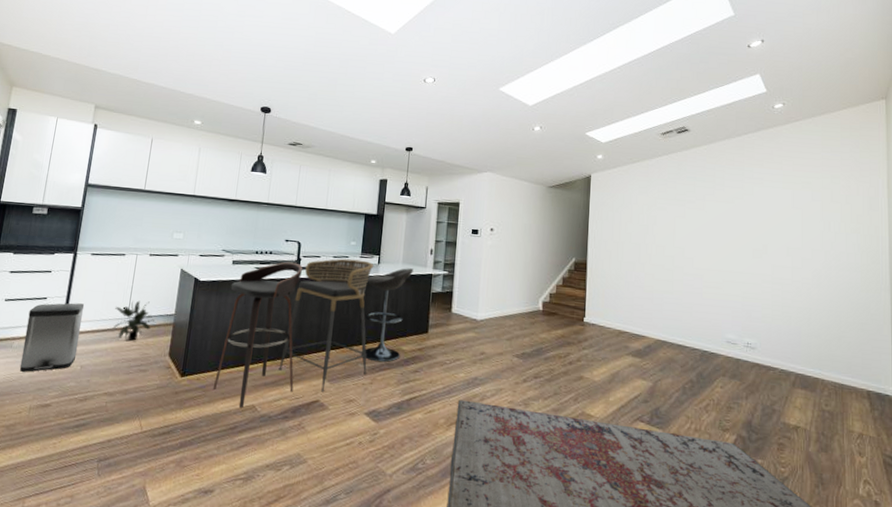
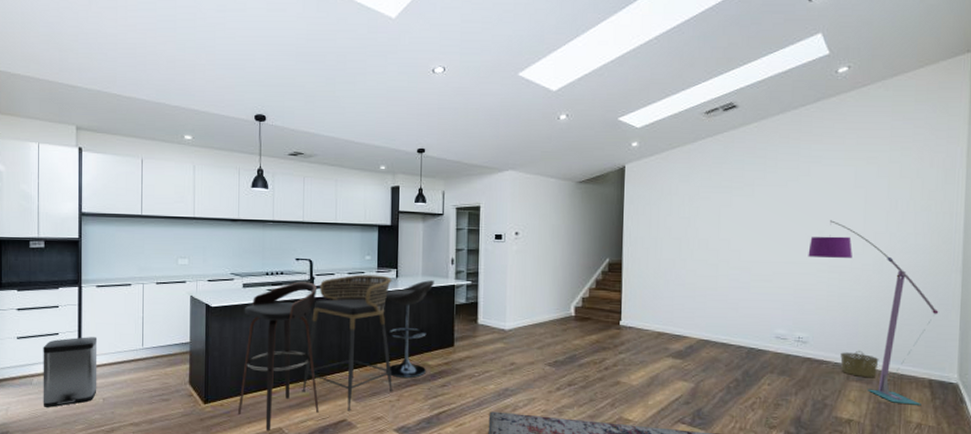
potted plant: present [112,300,155,341] -> none [129,330,171,371]
floor lamp: none [754,236,872,416] -> present [808,220,939,405]
basket: none [786,358,821,387] -> present [840,350,879,378]

